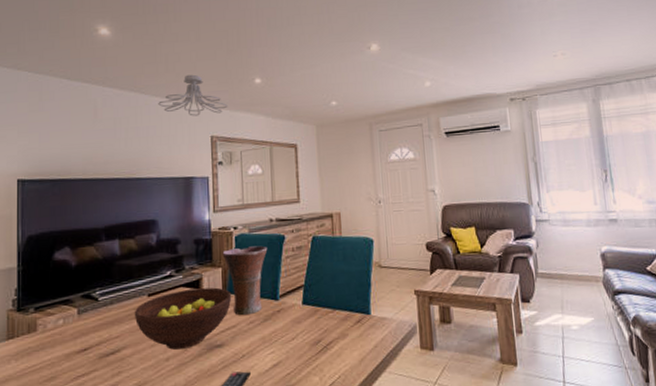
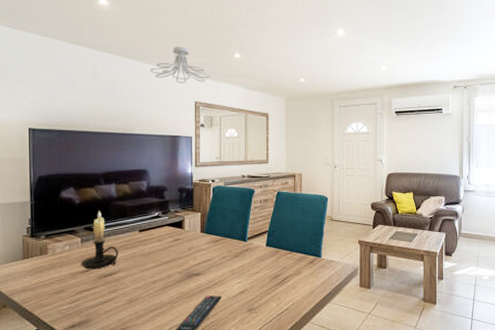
candle holder: none [77,274,123,348] -> present [81,211,118,269]
fruit bowl: present [134,287,232,350] -> none [127,228,209,275]
vase: present [222,245,268,316] -> none [201,197,240,252]

